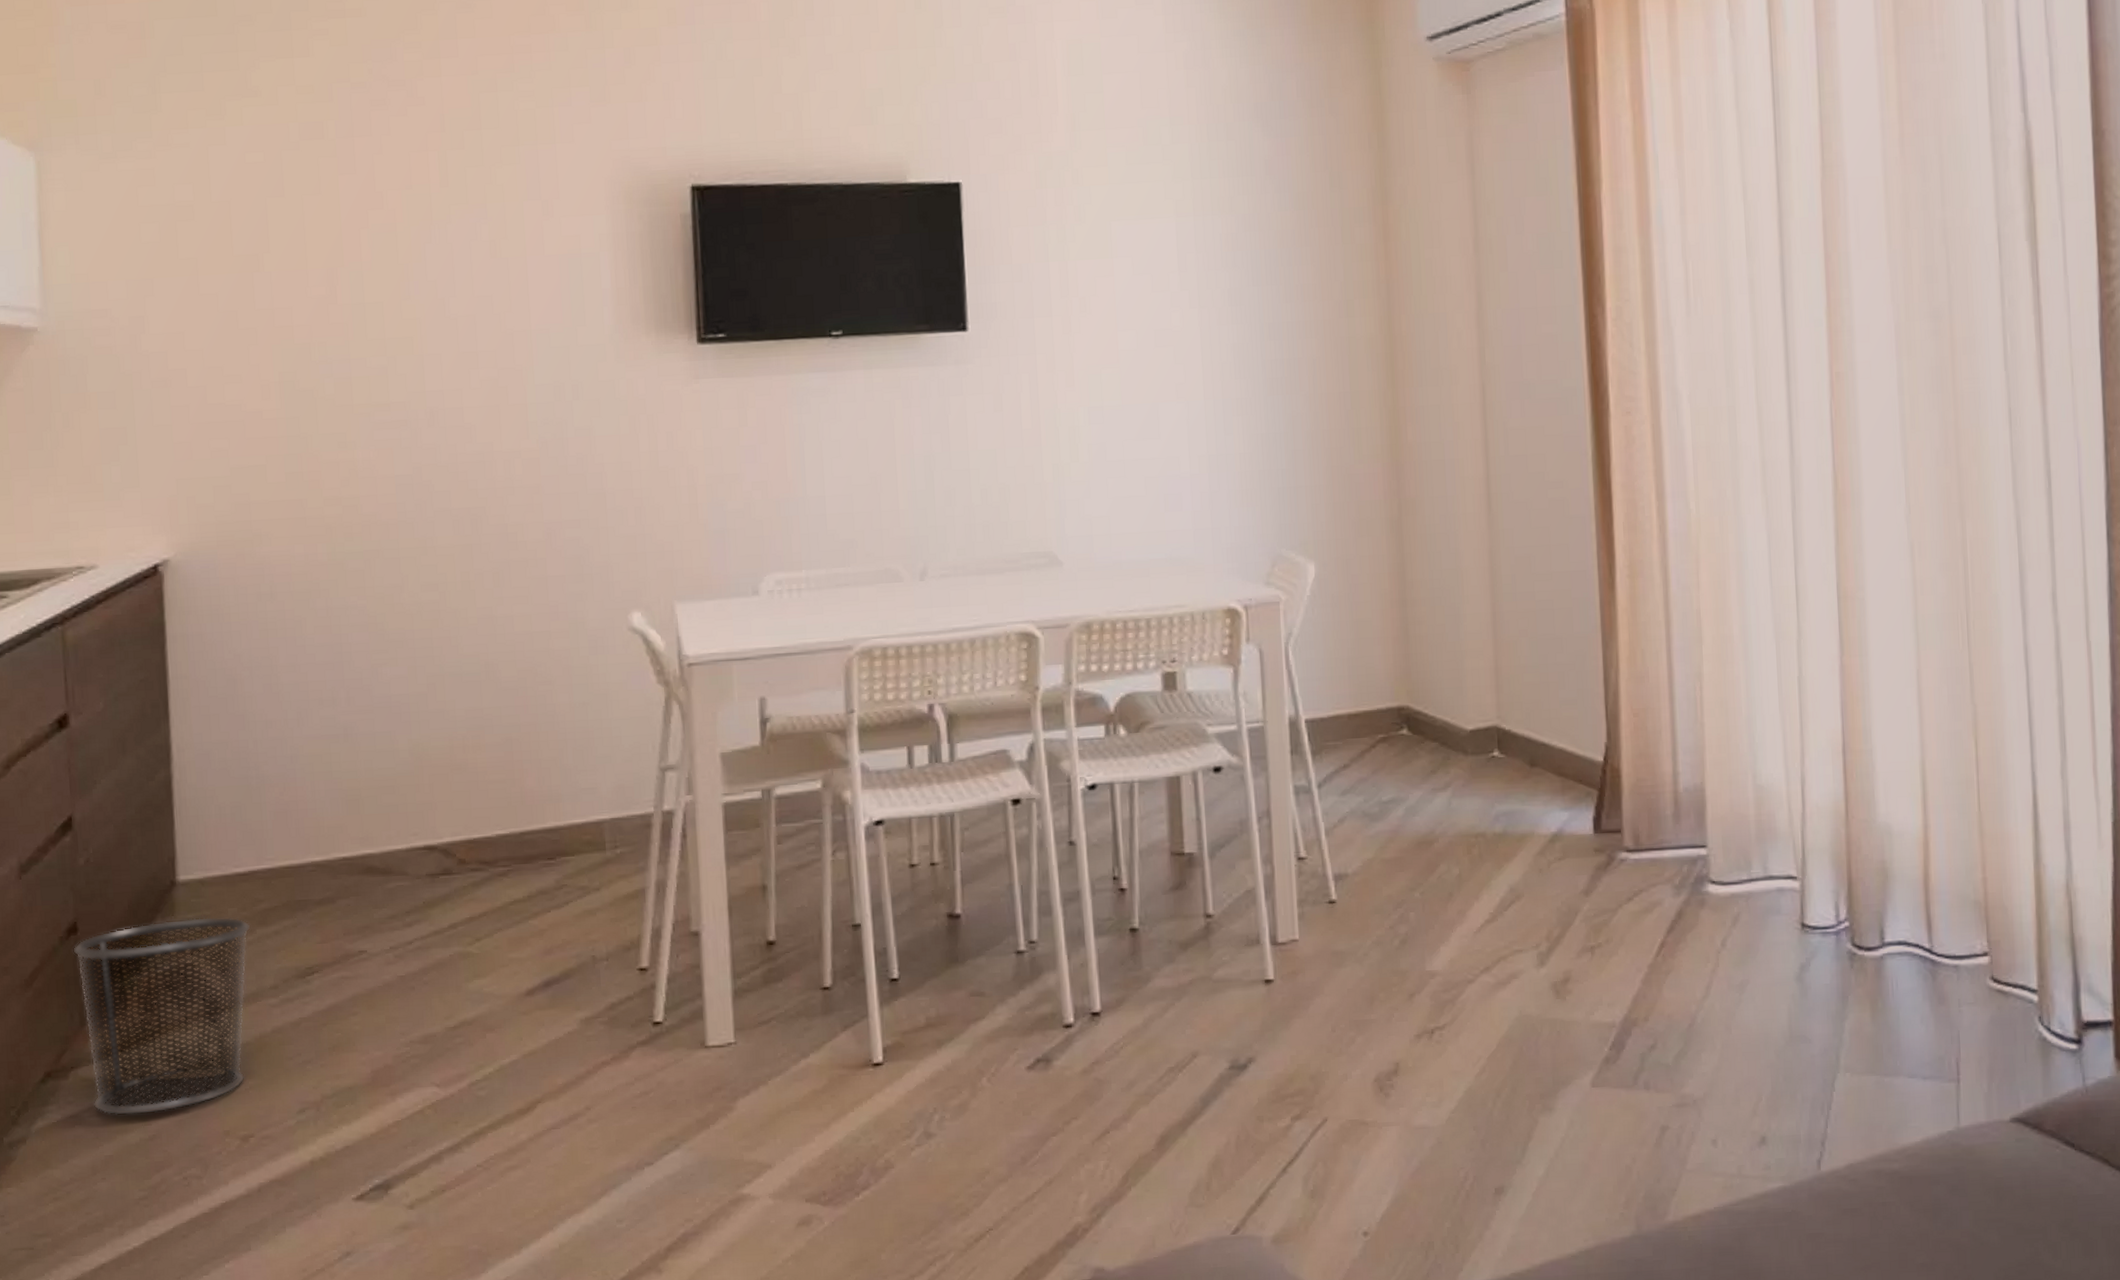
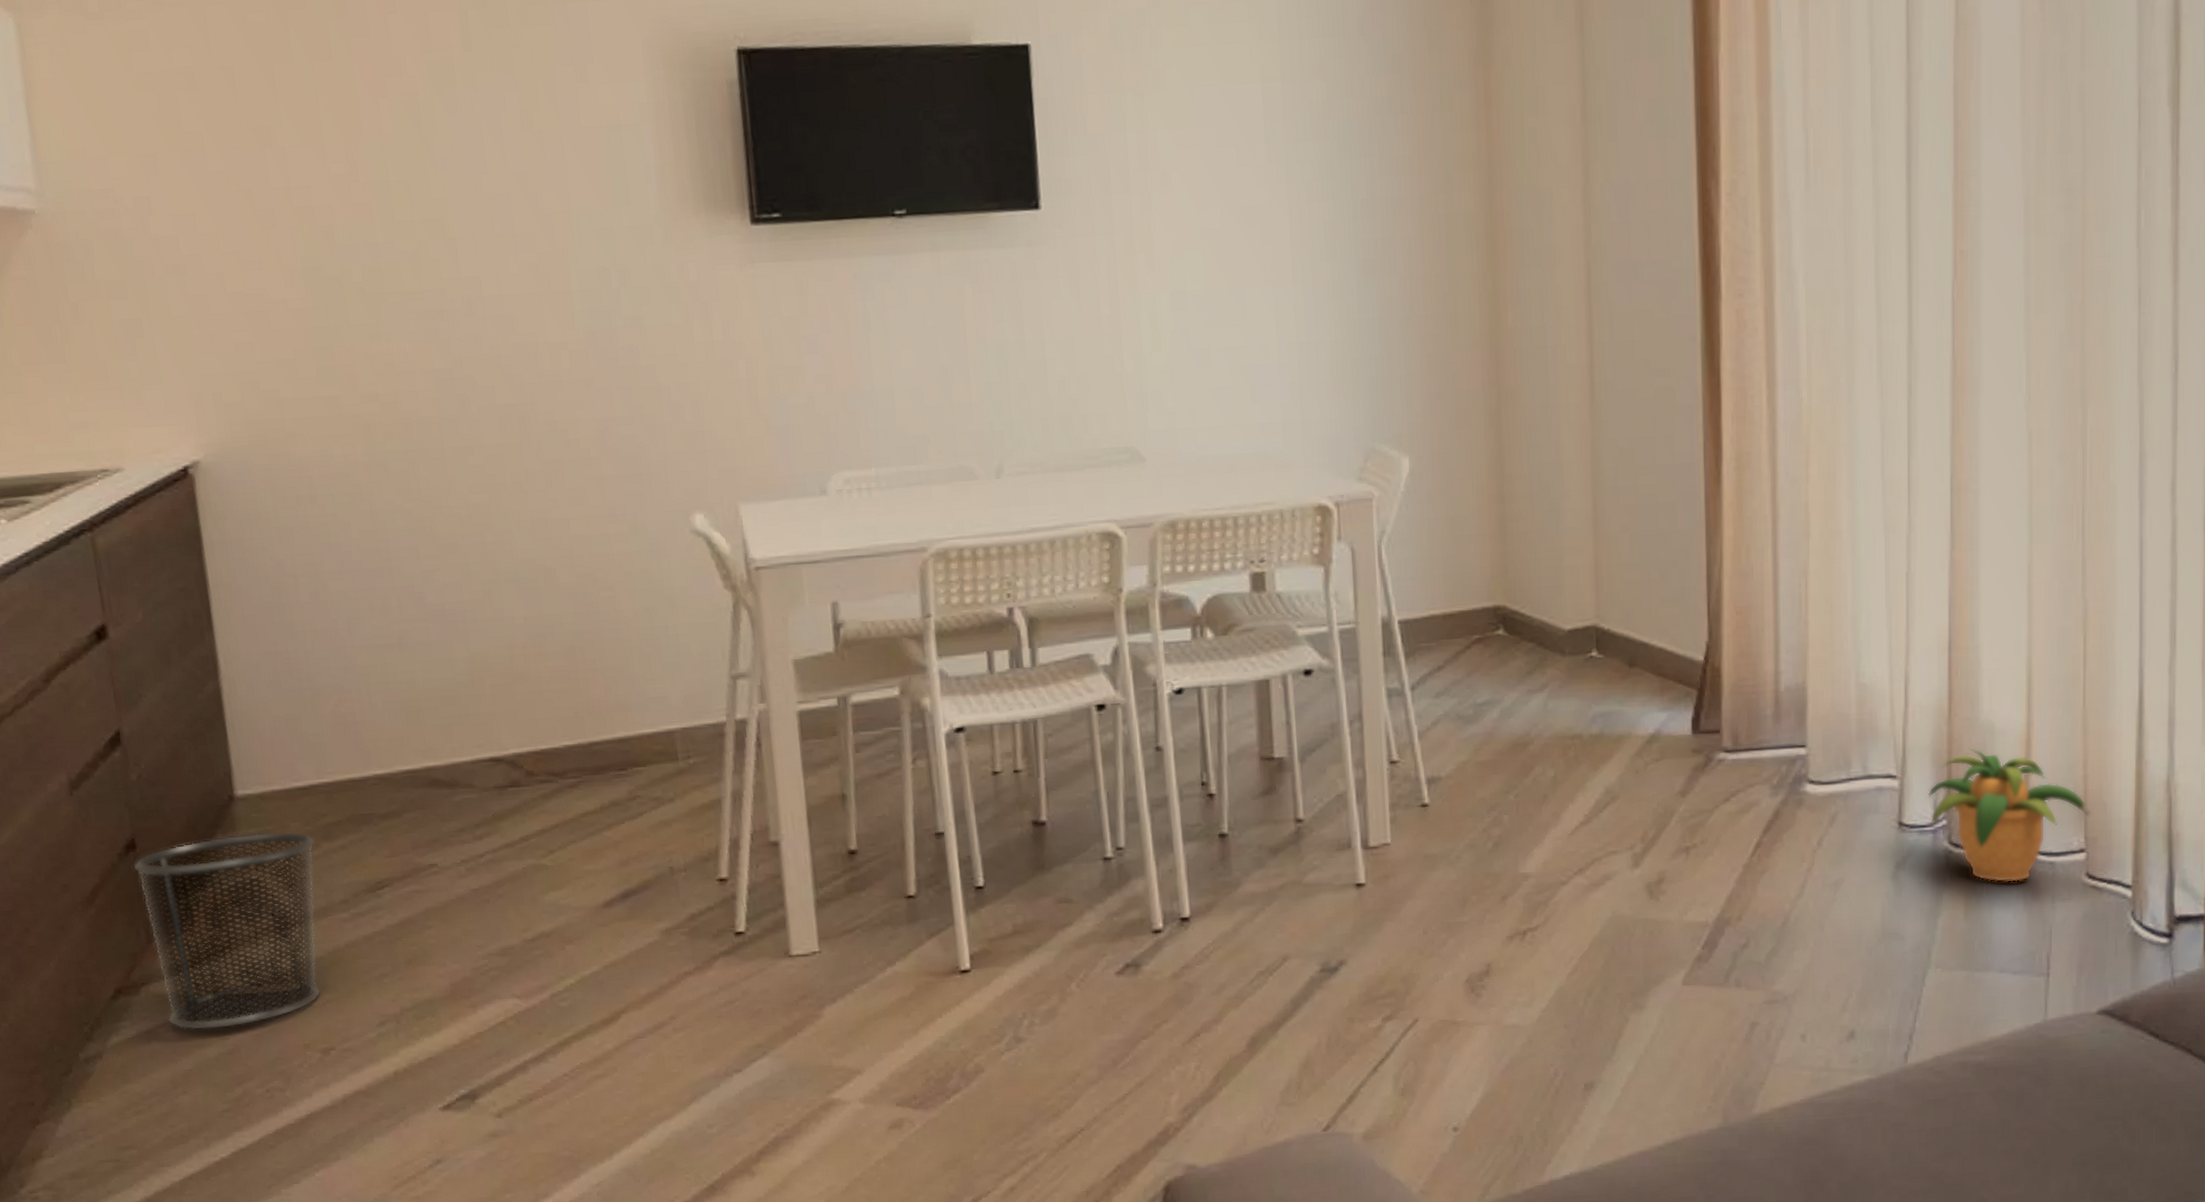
potted plant: none [1828,850,1993,986] -> present [1927,748,2091,883]

